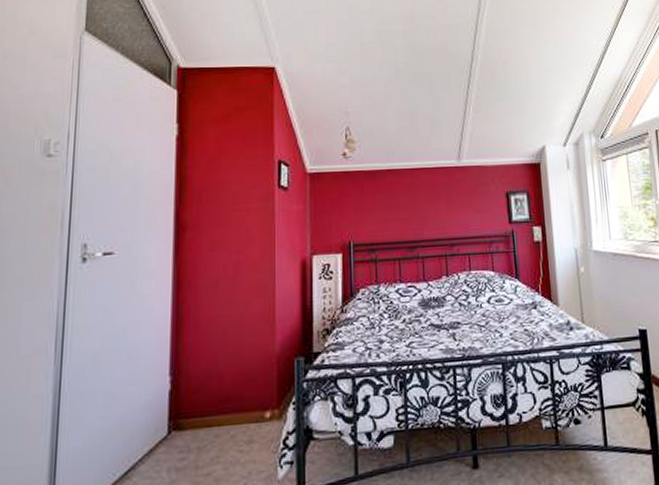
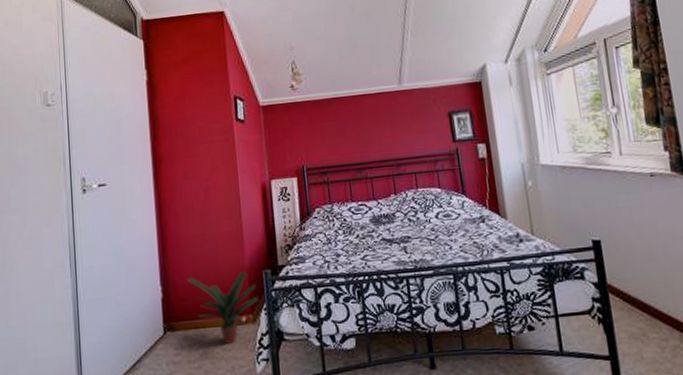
potted plant: none [203,359,287,445] -> present [187,271,259,344]

